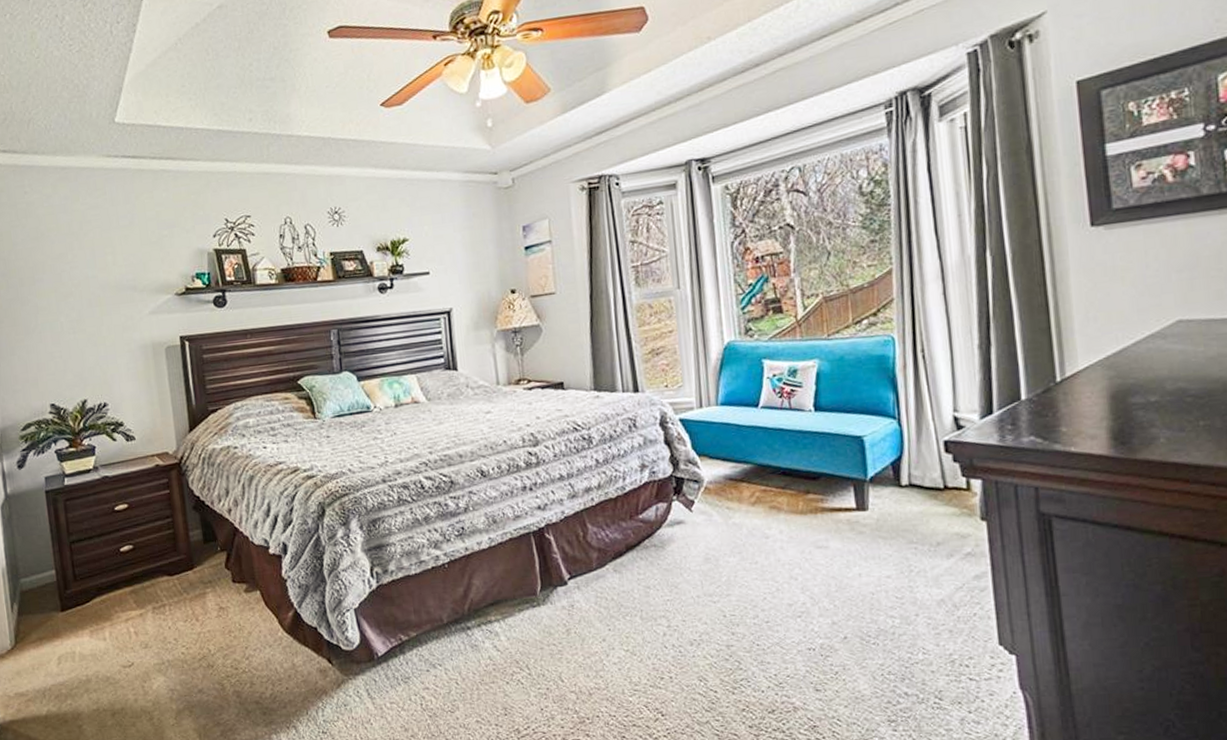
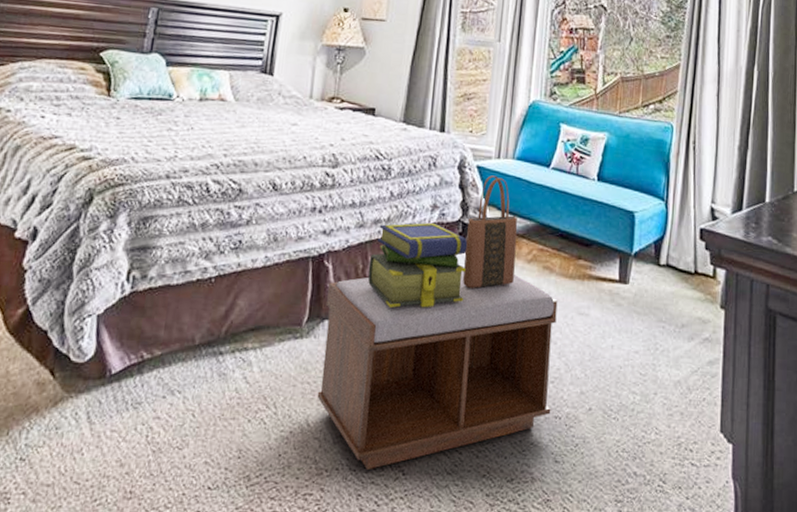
bench: none [553,519,803,715] -> present [317,271,558,471]
stack of books: none [588,481,691,567] -> present [367,222,468,308]
tote bag: none [681,425,740,540] -> present [463,175,518,289]

